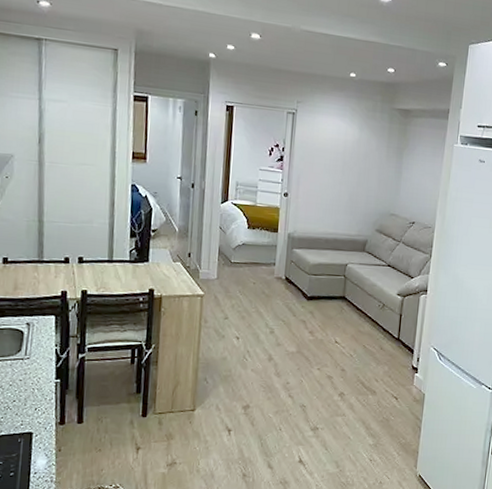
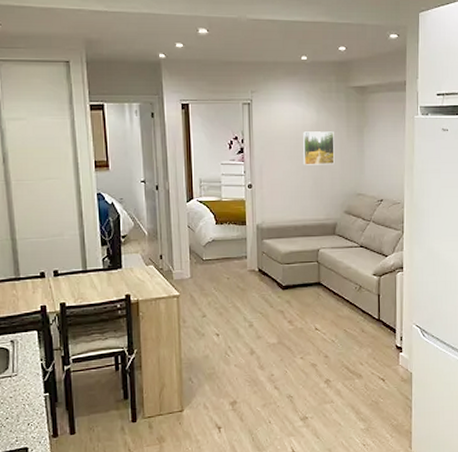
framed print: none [341,147,374,183] -> present [303,131,335,165]

